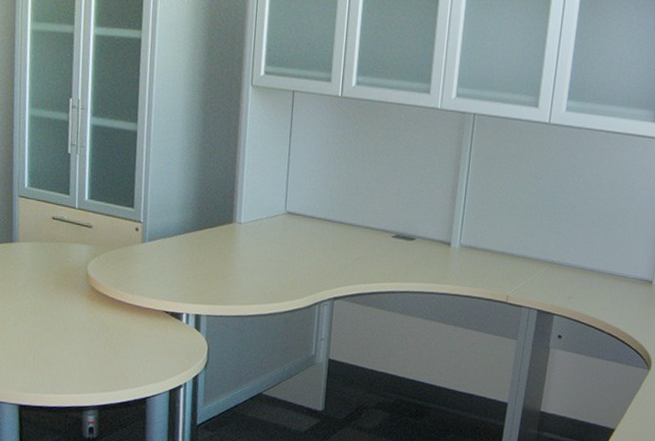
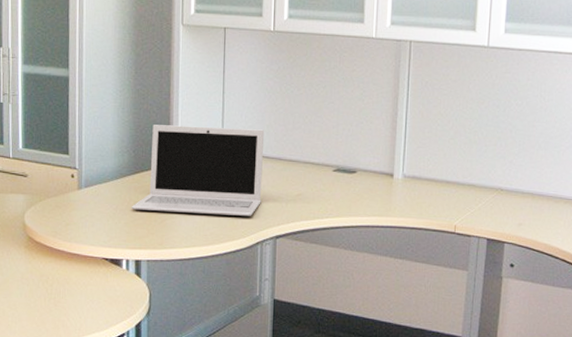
laptop: none [193,183,328,277] -> present [131,125,265,216]

